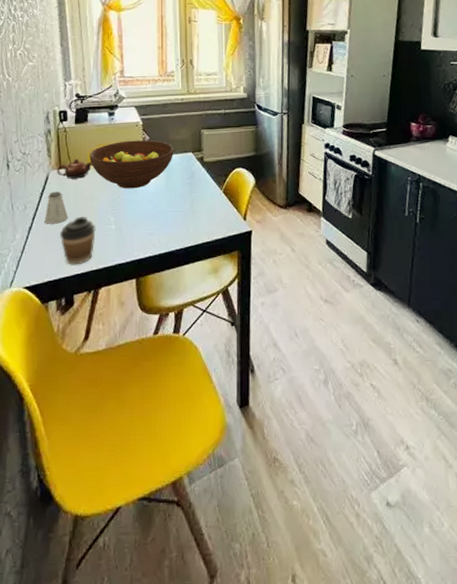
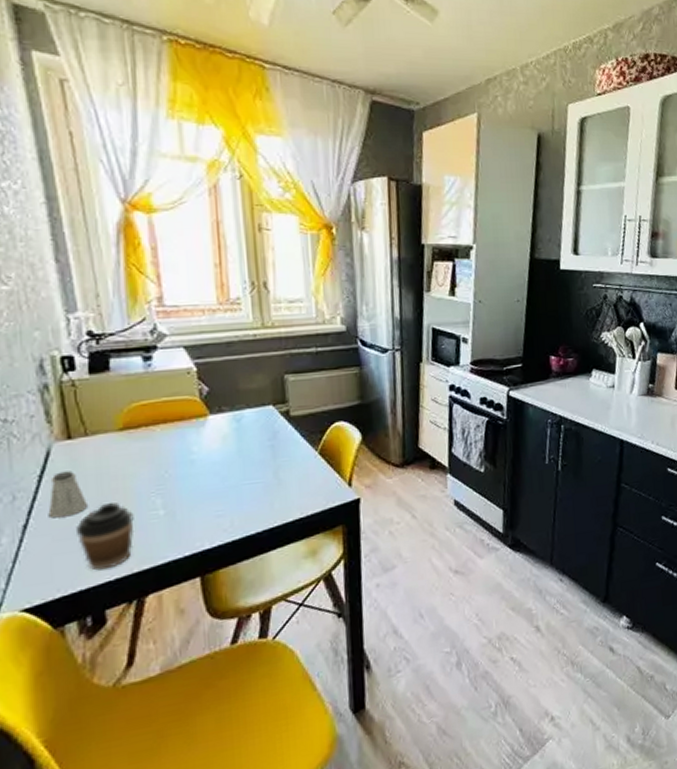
teapot: present [57,159,92,179] -> none [64,423,121,453]
fruit bowl: present [90,140,173,189] -> none [116,391,246,460]

